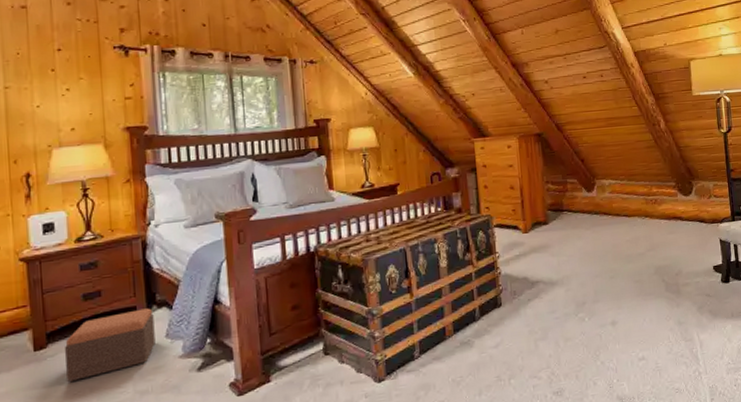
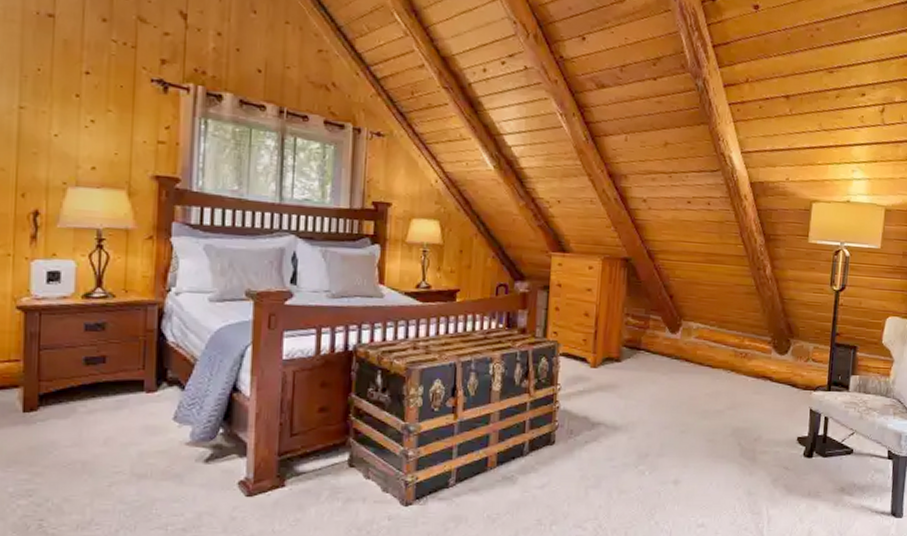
footstool: present [65,308,156,383] -> none [57,384,163,453]

